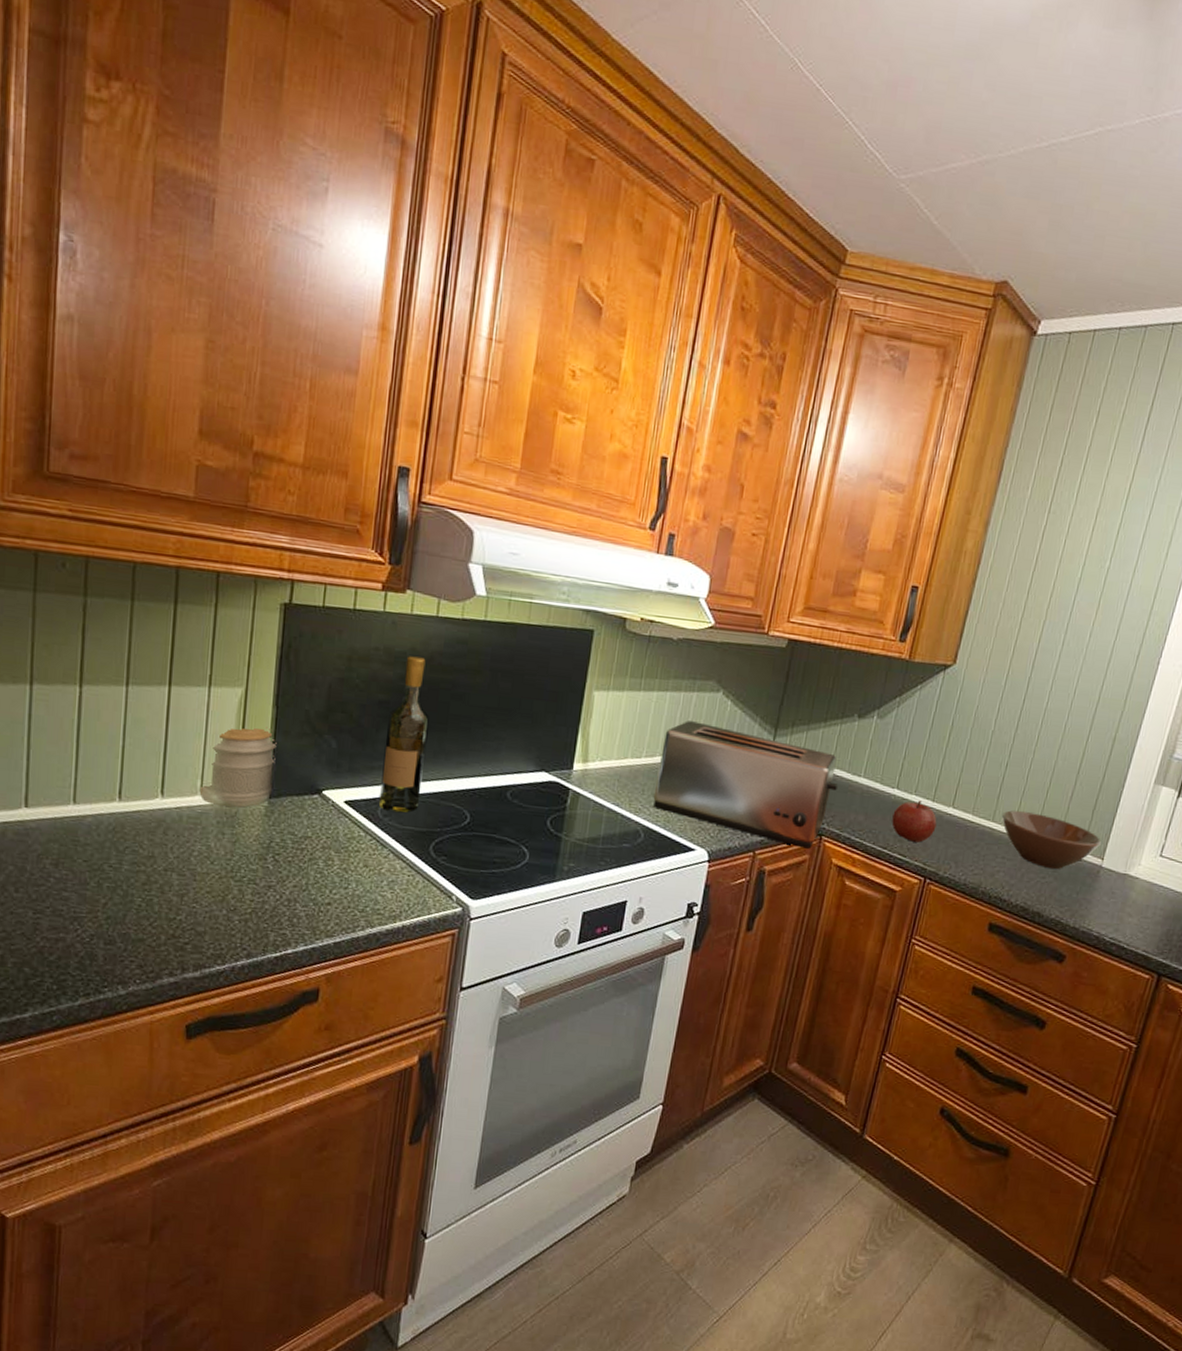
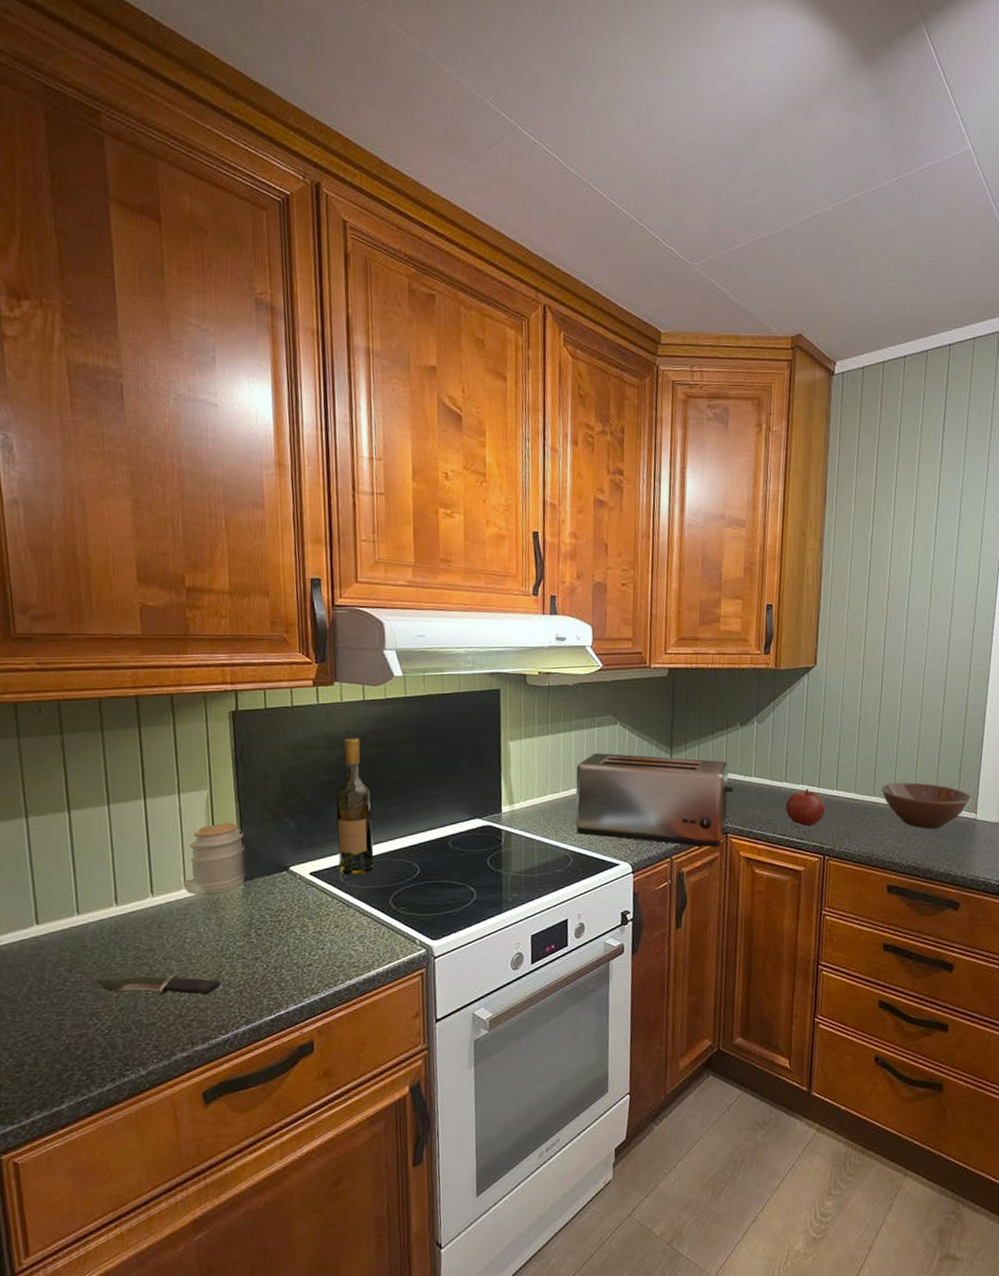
knife: none [86,879,225,917] -> present [98,973,221,996]

